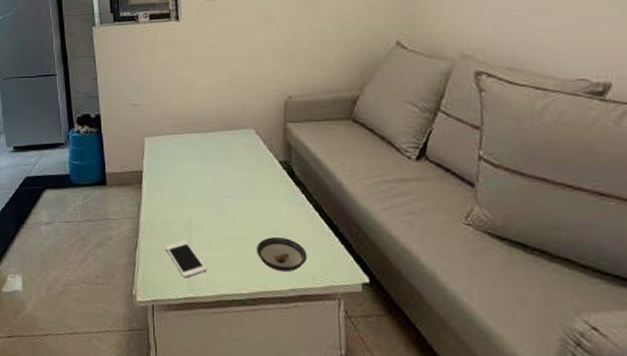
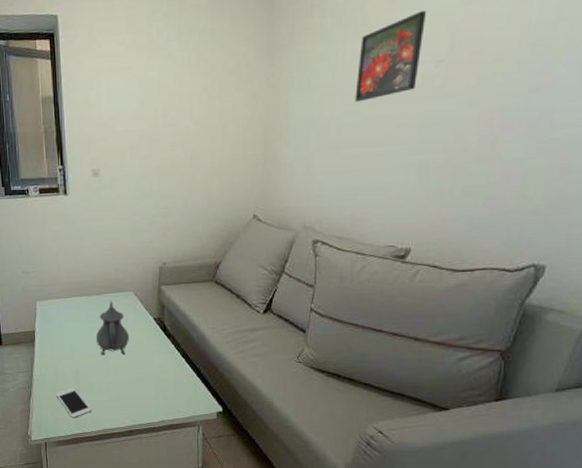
teapot: none [211,139,250,204] -> present [95,301,129,356]
saucer: present [255,237,307,273] -> none [133,381,175,408]

